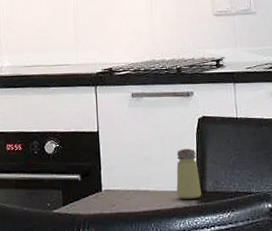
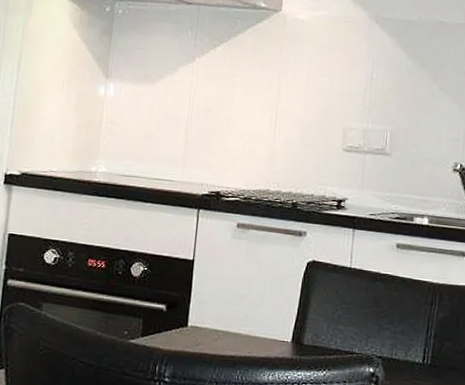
saltshaker: present [176,149,201,199] -> none [270,293,299,350]

